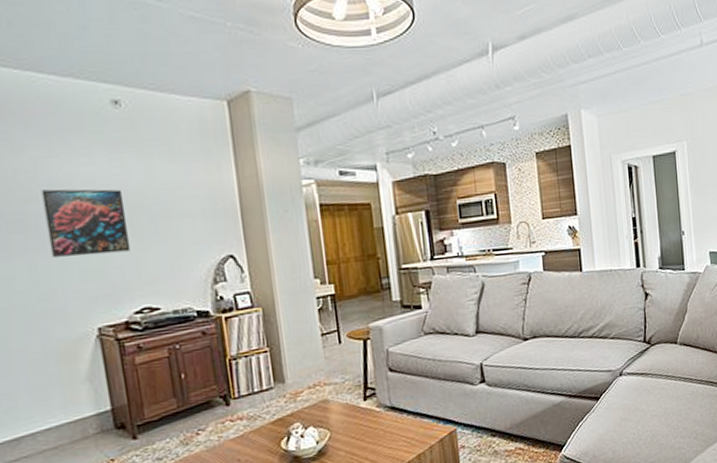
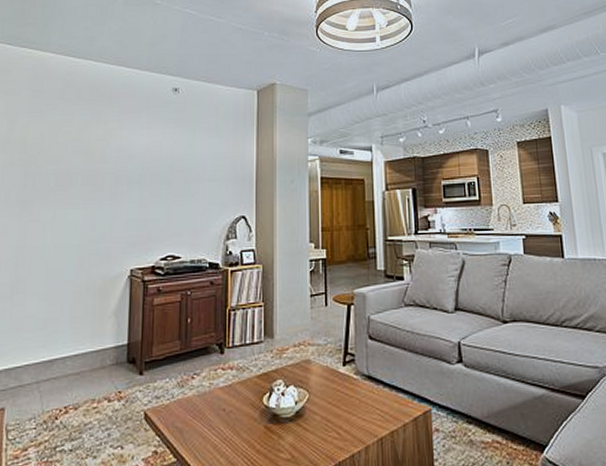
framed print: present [41,189,131,257] -> none [108,153,169,208]

